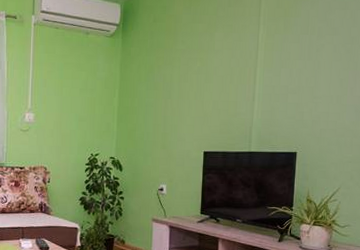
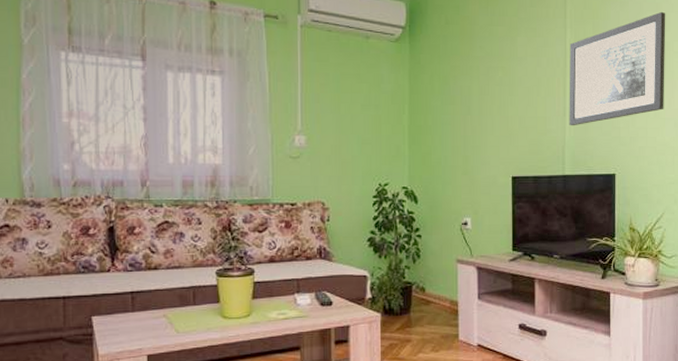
wall art: none [257,9,354,110] -> present [569,11,666,126]

